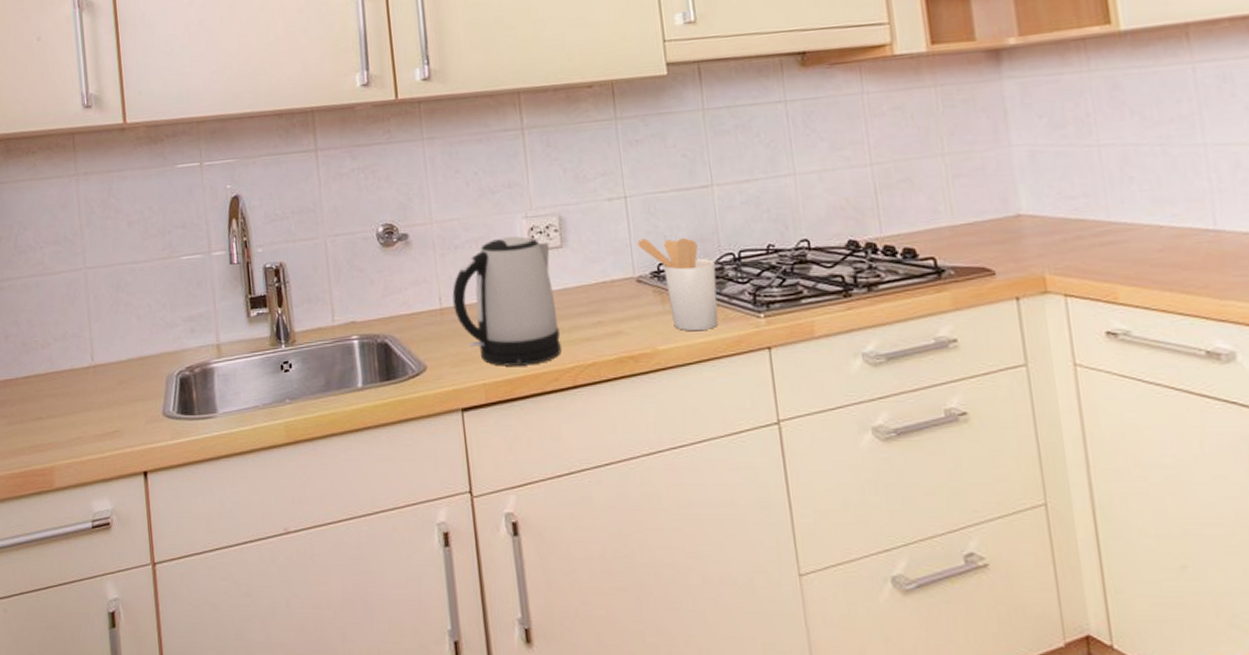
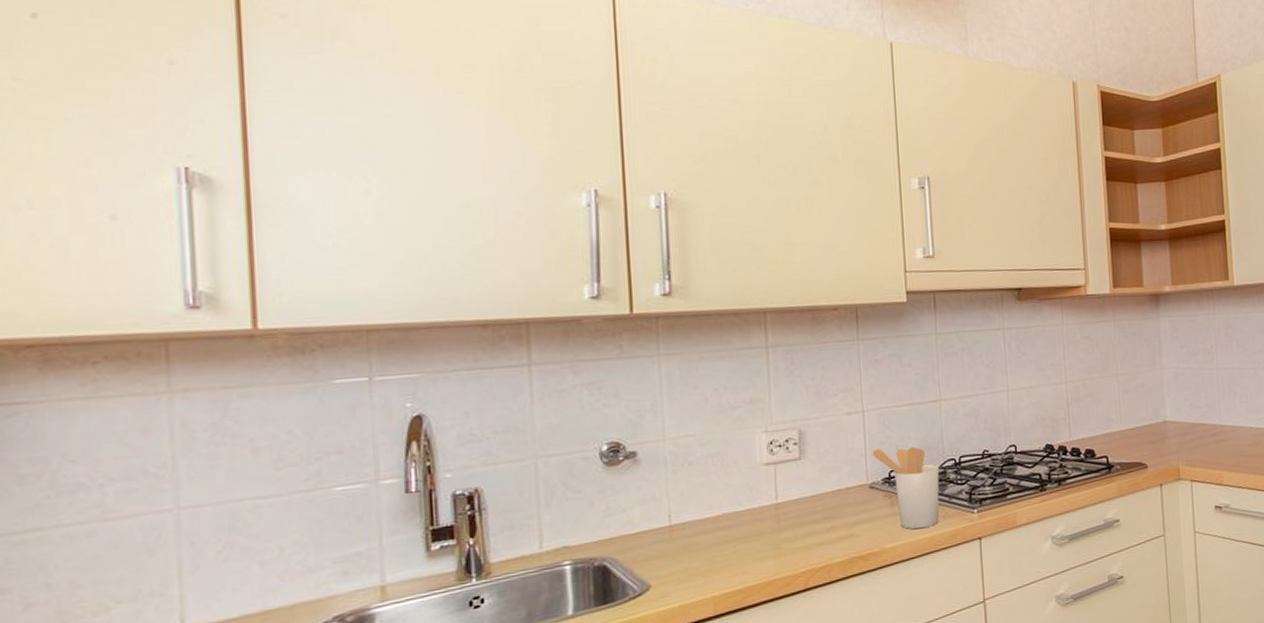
kettle: present [452,236,561,367] -> none [683,450,794,578]

